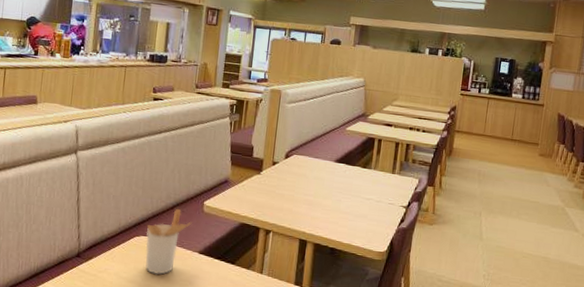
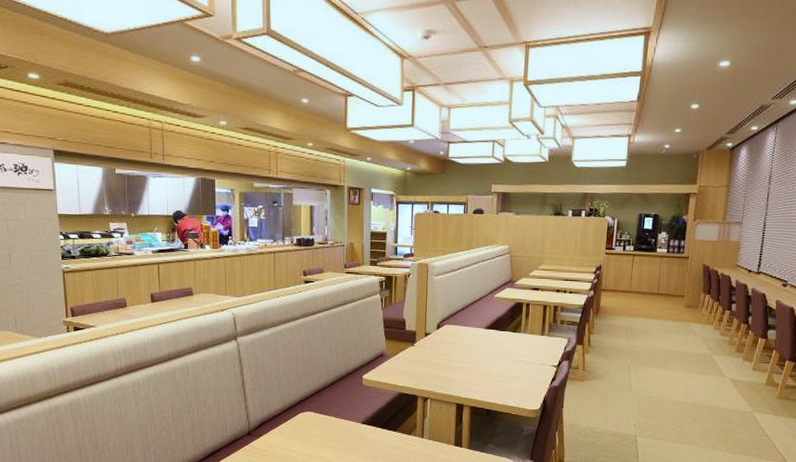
utensil holder: present [145,208,192,275] -> none [310,383,353,446]

